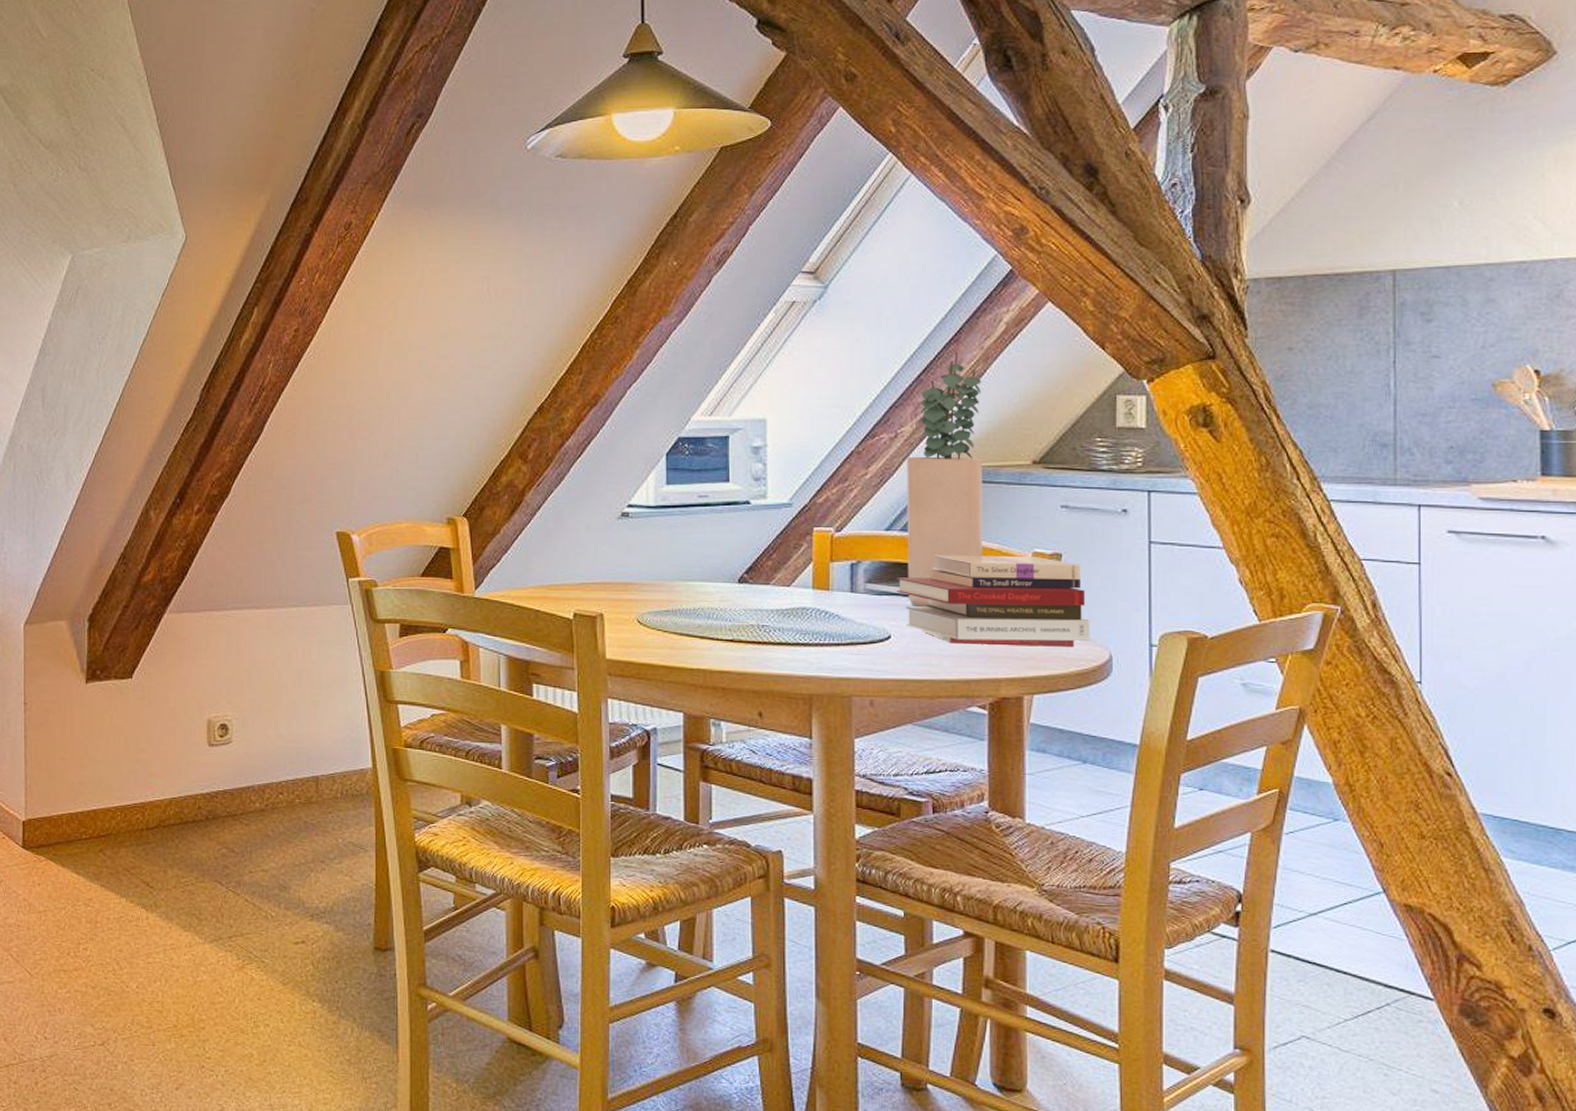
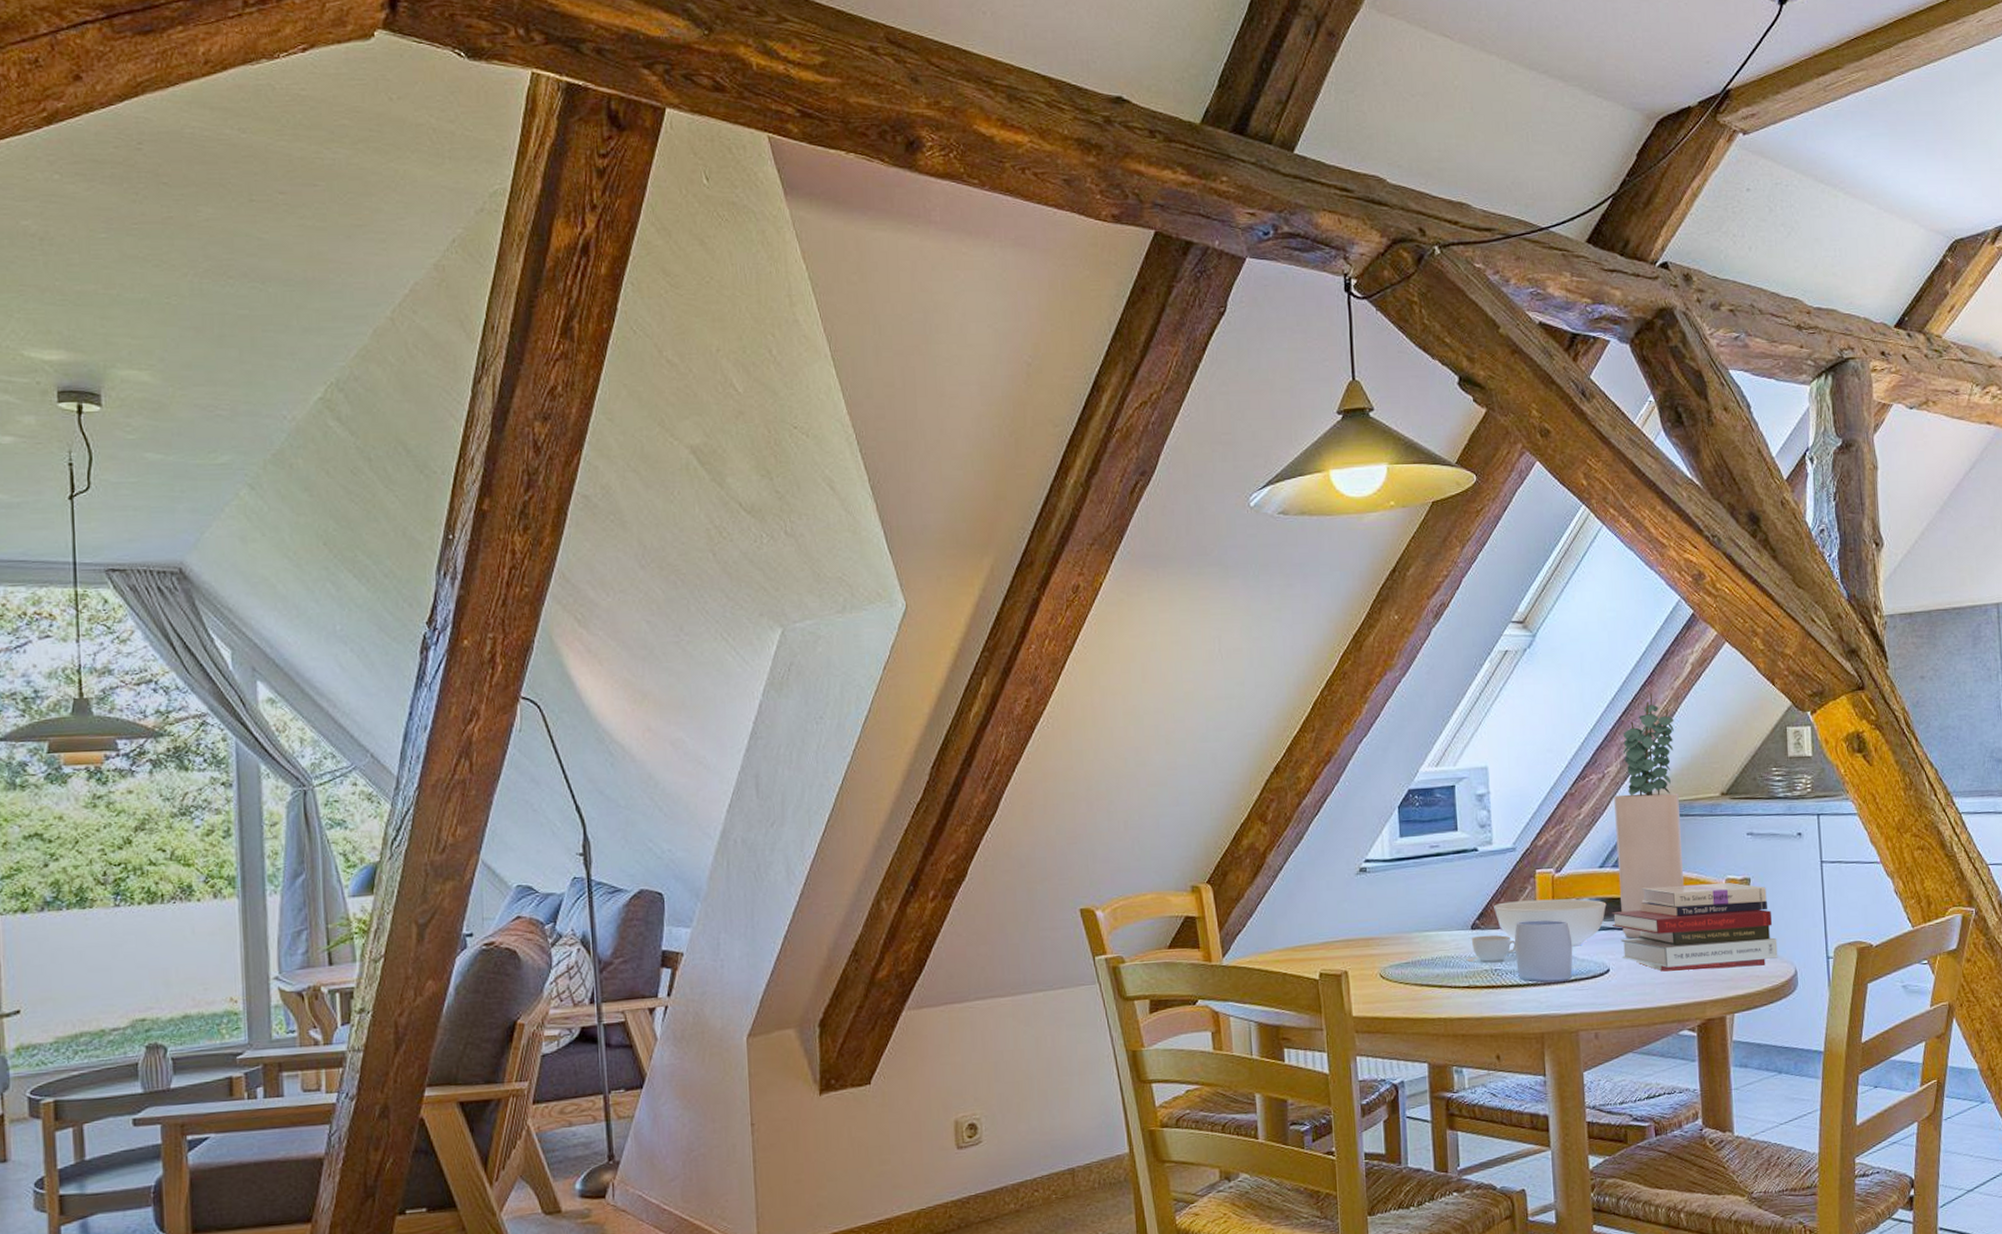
teacup: none [731,590,787,620] -> present [1466,935,1517,964]
bowl: none [764,558,892,611] -> present [1494,899,1607,948]
mug: none [785,579,850,644] -> present [1514,919,1573,983]

